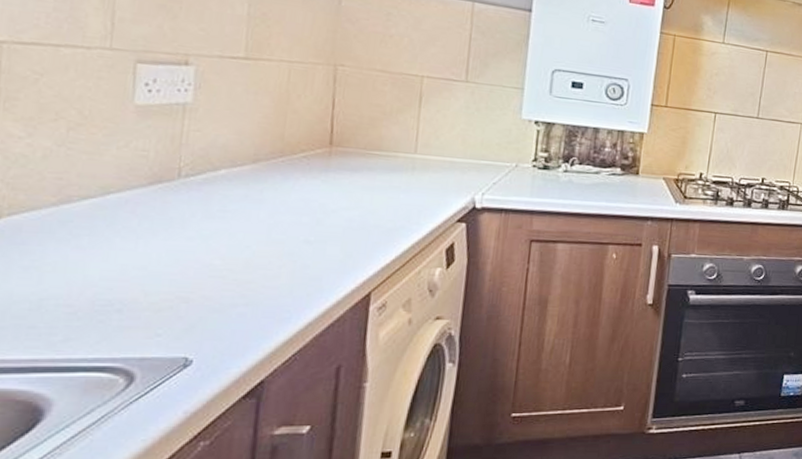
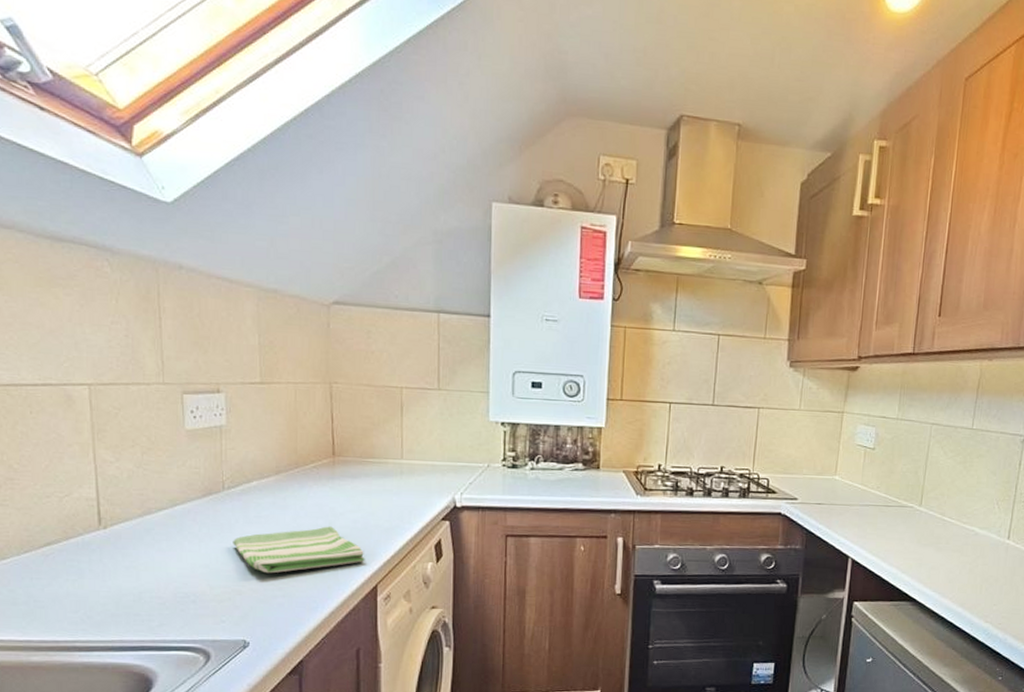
dish towel: none [184,224,359,278] -> present [233,526,365,574]

